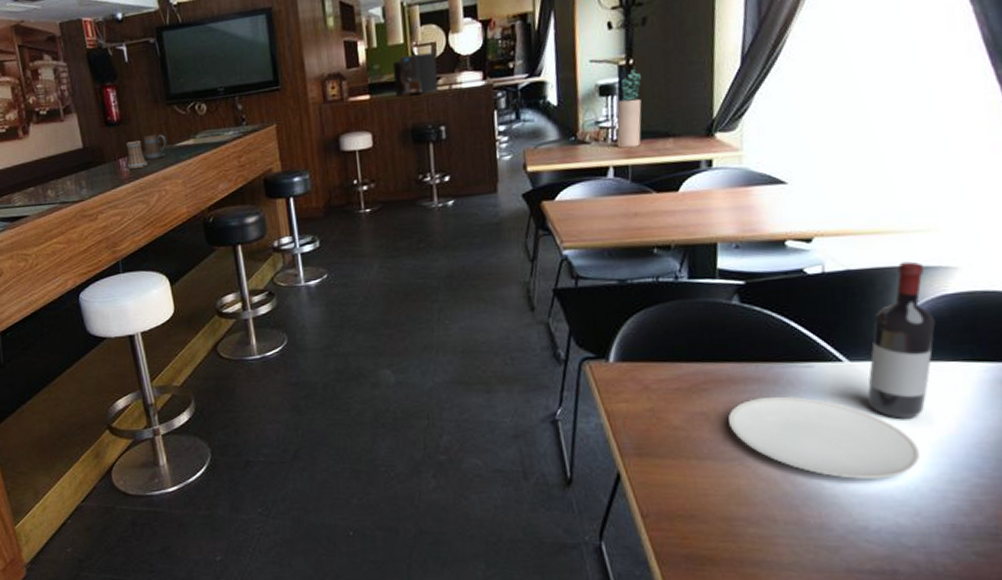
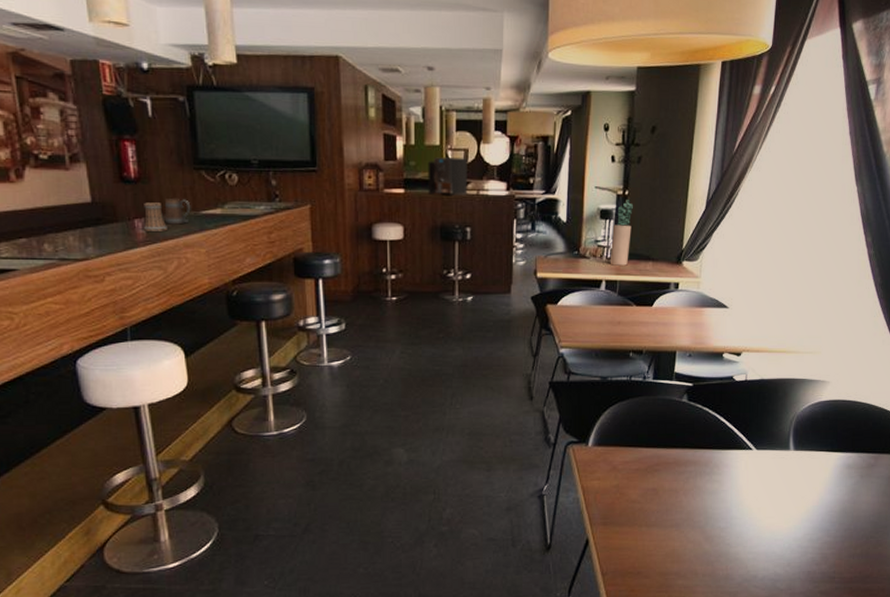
plate: present [728,396,921,479] -> none [672,476,795,540]
wine bottle: present [867,261,936,419] -> none [765,375,813,494]

